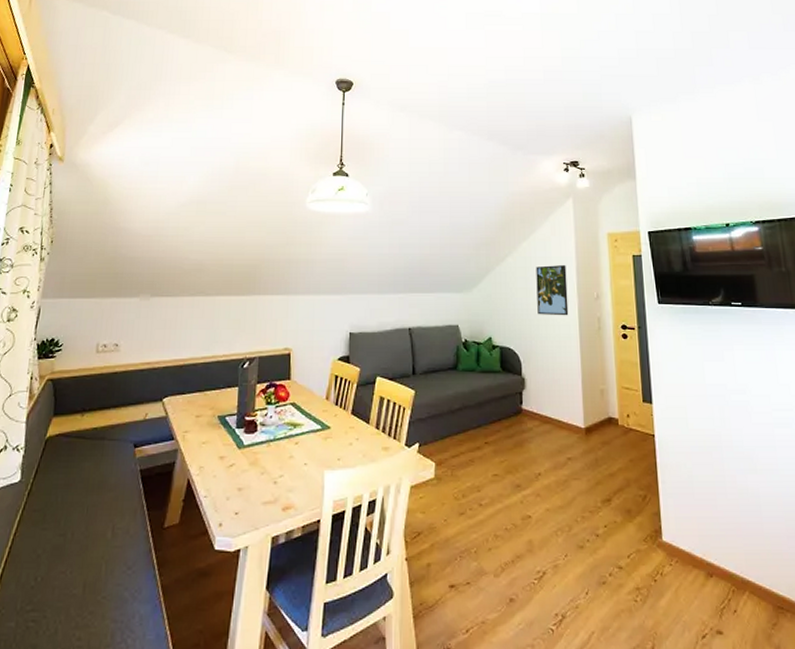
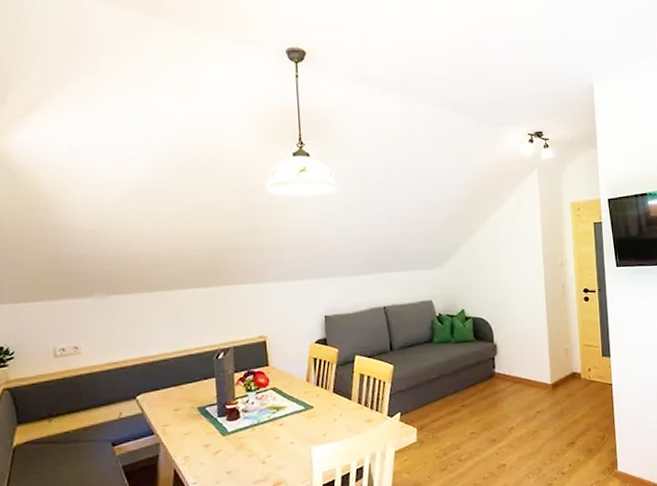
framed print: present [536,265,569,316] -> none [504,236,536,285]

